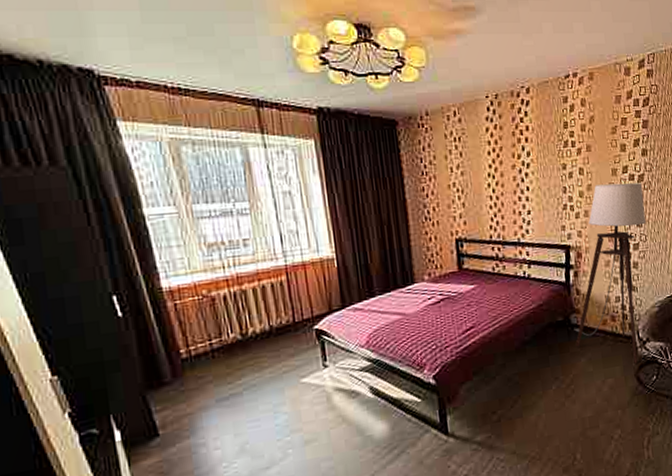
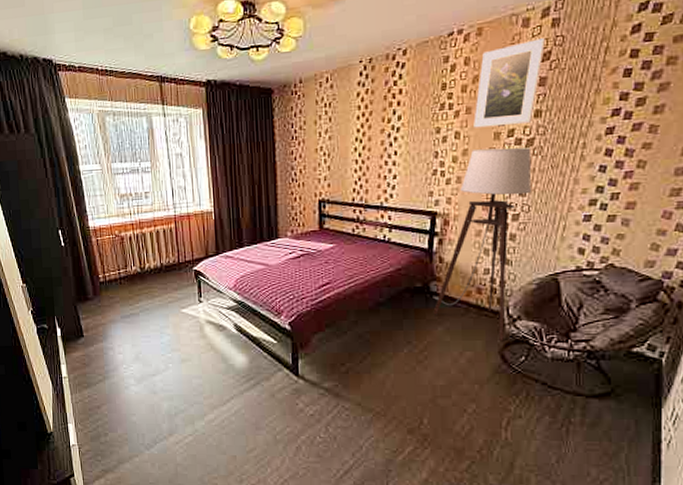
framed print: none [593,86,644,165] -> present [473,38,545,128]

